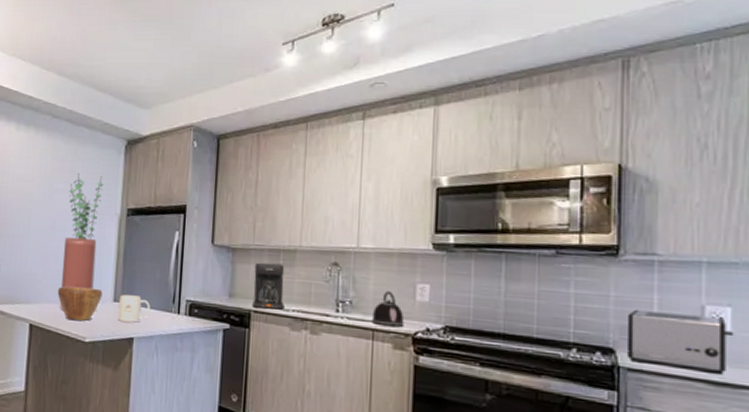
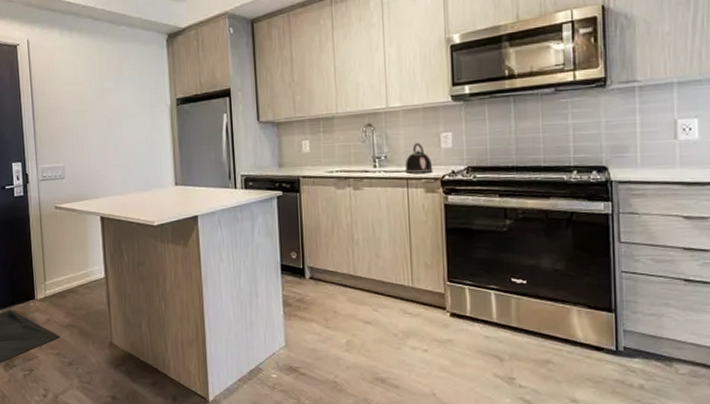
bowl: present [57,286,103,321] -> none [122,175,164,208]
vase: present [60,173,104,310] -> none [119,71,155,200]
mug: present [118,294,150,323] -> none [179,177,209,203]
coffee maker: present [252,262,285,310] -> none [298,131,329,173]
toaster: present [628,309,735,376] -> none [617,128,701,177]

